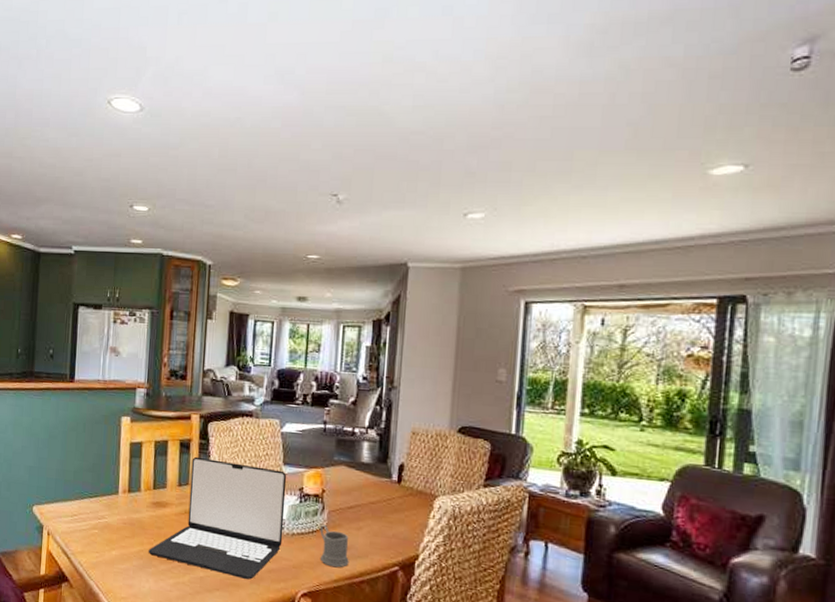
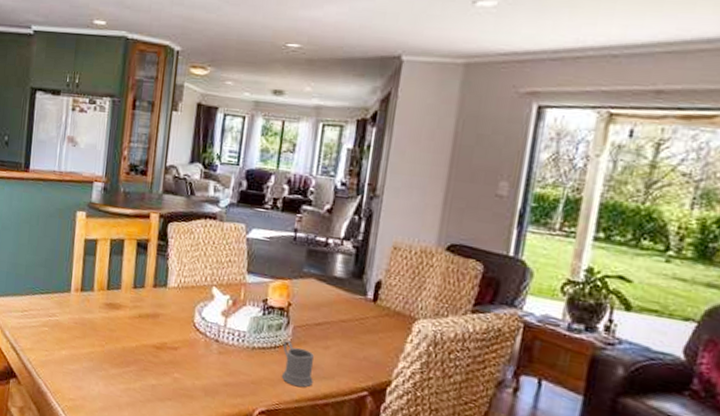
laptop: present [148,456,287,580] -> none [99,258,250,392]

